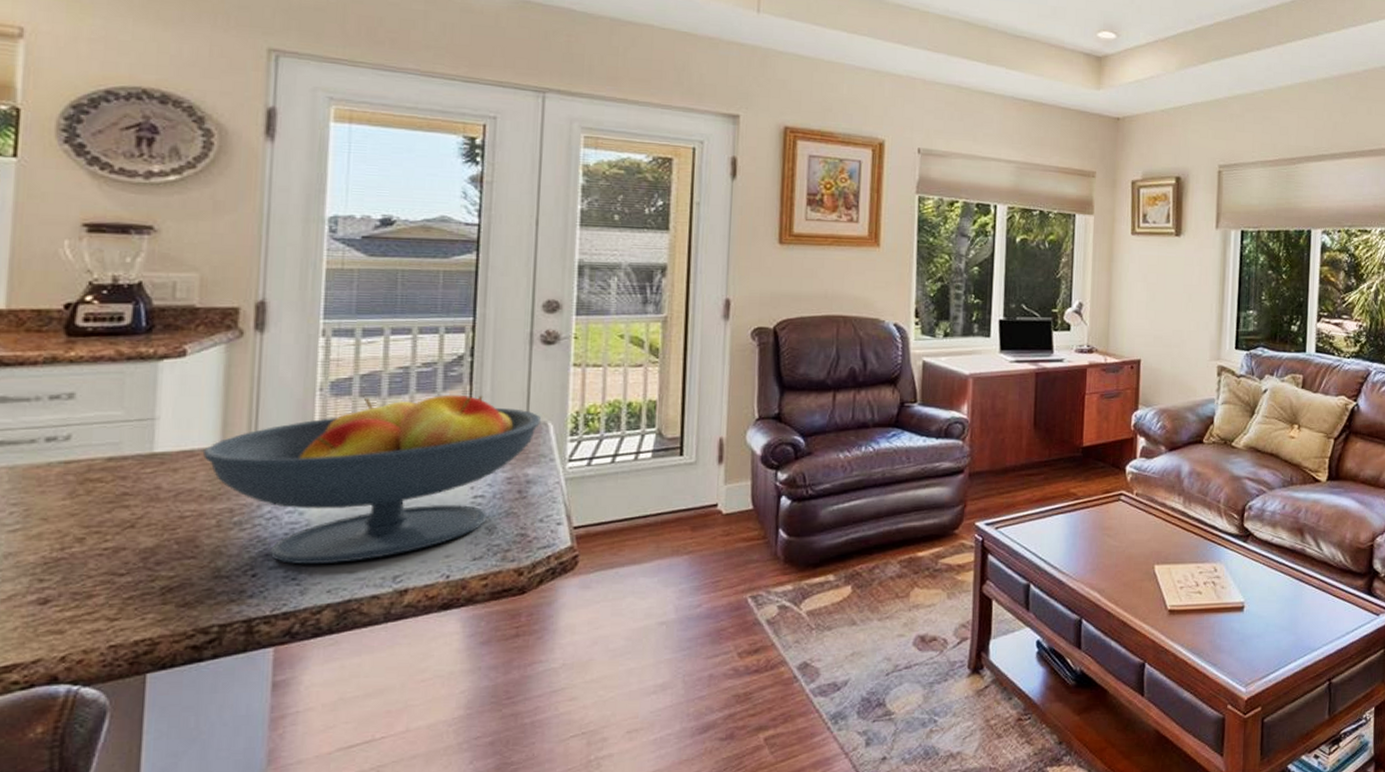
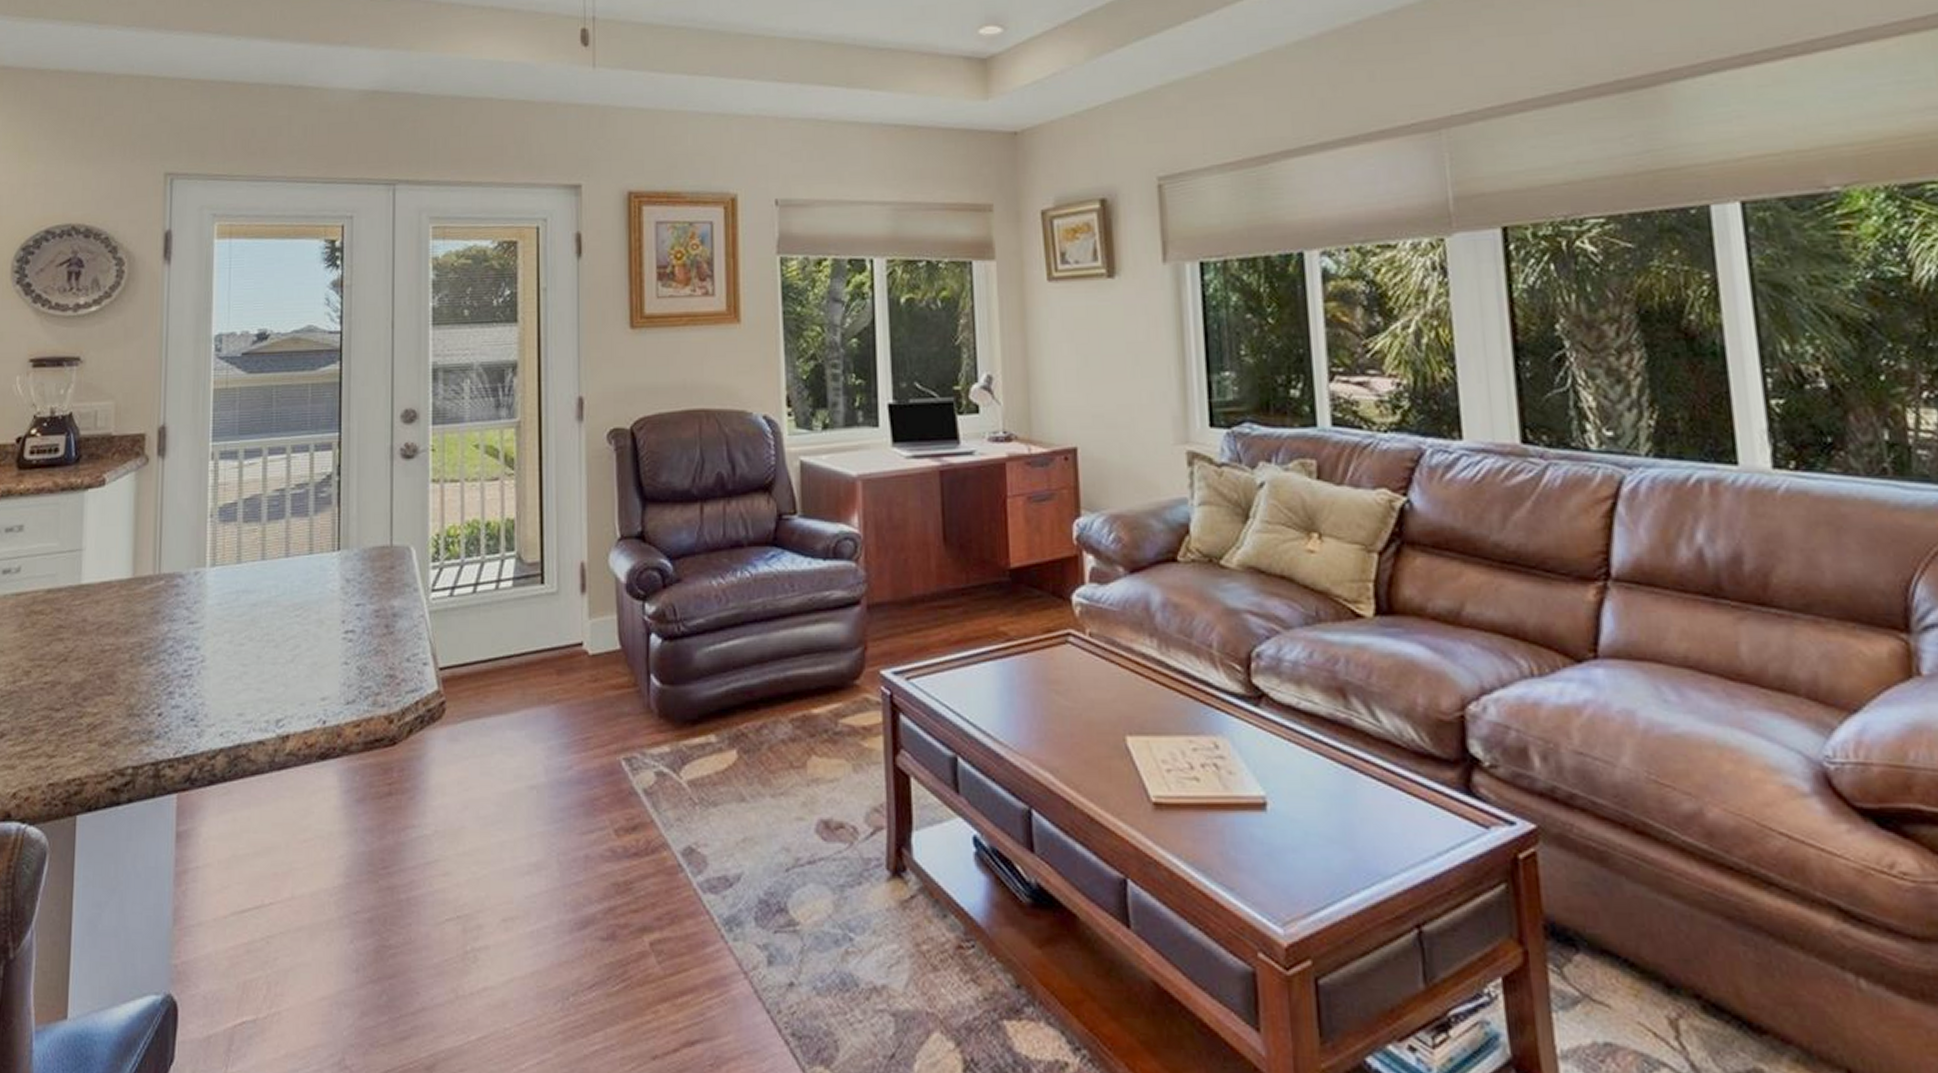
fruit bowl: present [203,394,542,565] -> none [119,517,405,705]

